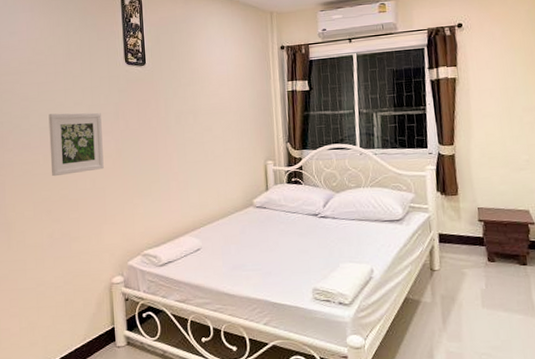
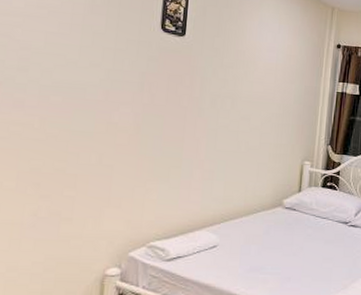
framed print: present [48,112,104,177] -> none [48,71,122,145]

